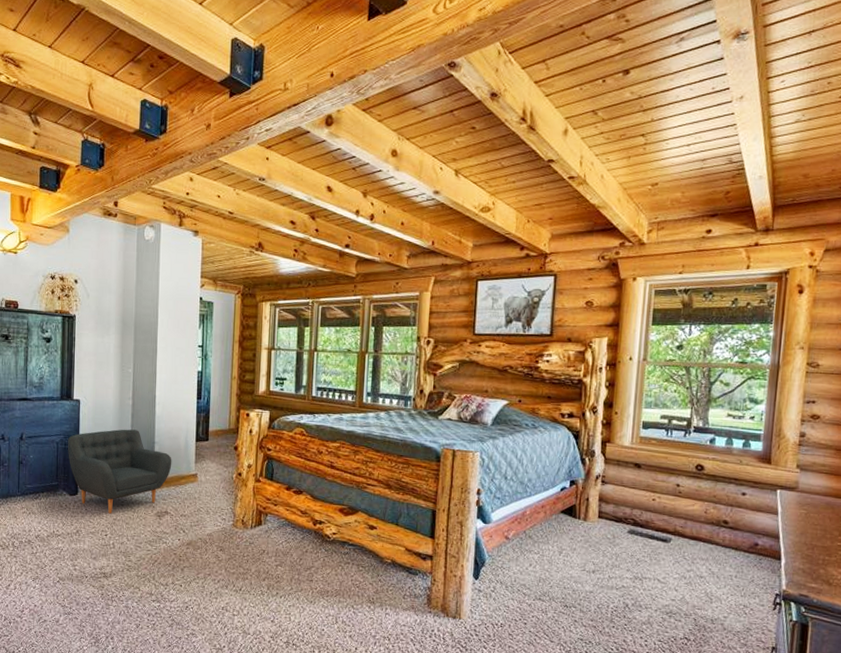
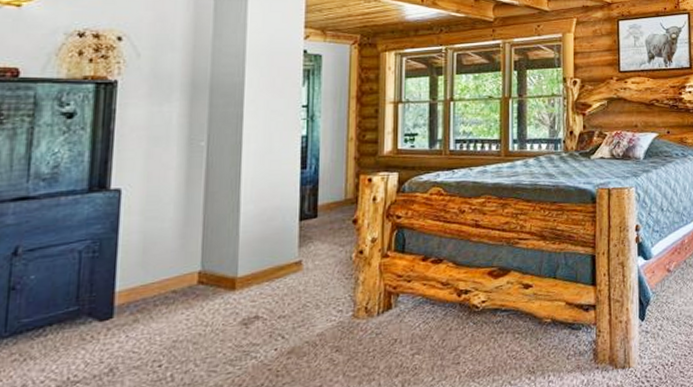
armchair: present [67,429,172,514] -> none [97,217,265,336]

